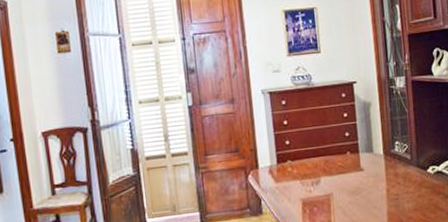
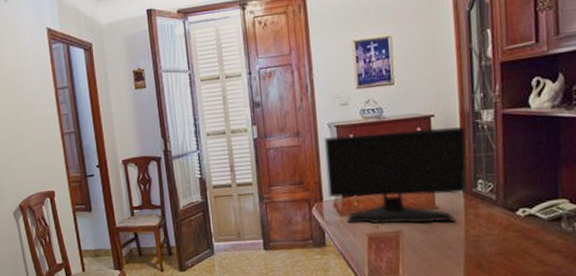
computer monitor: none [258,92,387,190] -> present [324,127,468,224]

